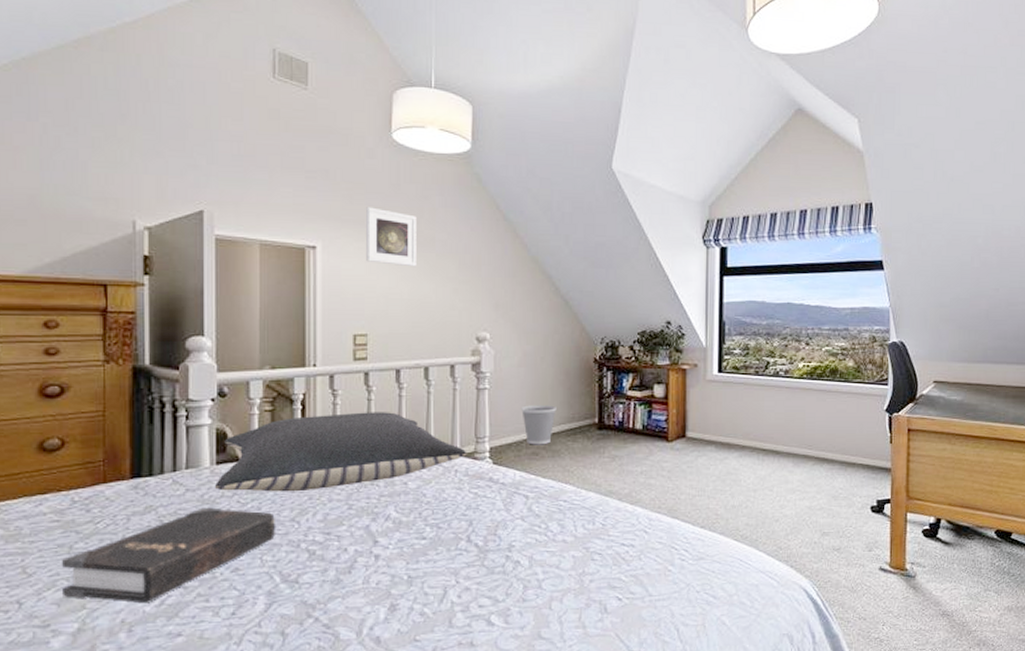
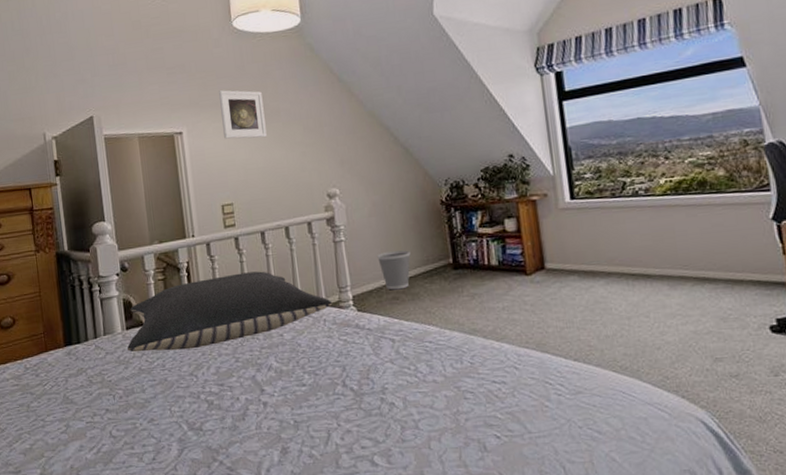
hardback book: present [62,507,275,604] -> none [23,367,179,452]

